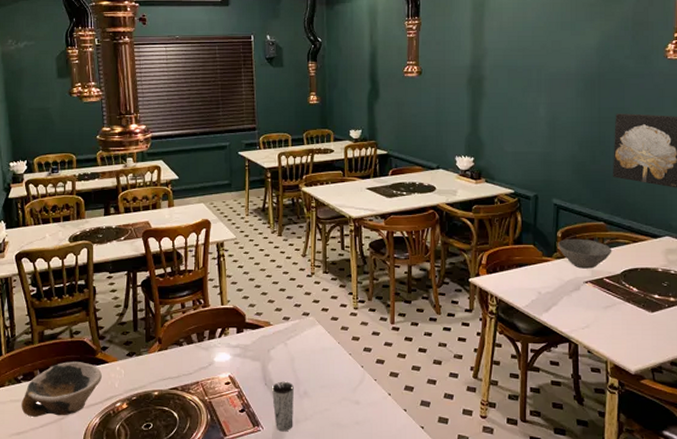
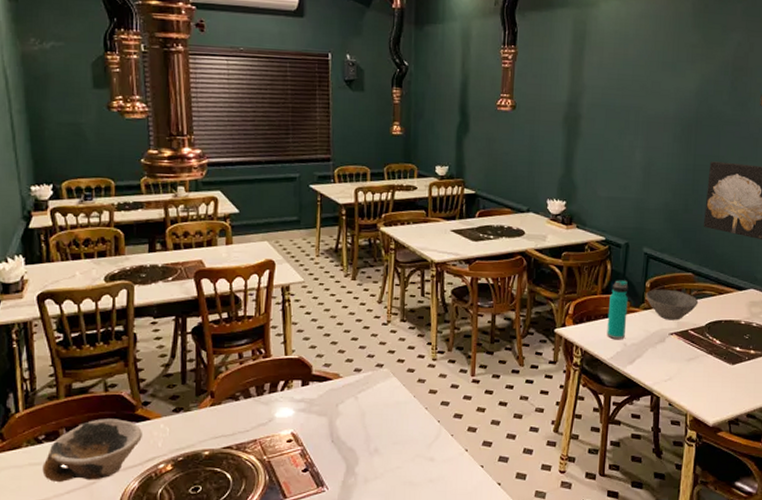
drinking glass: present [272,381,294,431] -> none [339,438,364,491]
water bottle: none [520,231,540,287] -> present [607,280,629,339]

